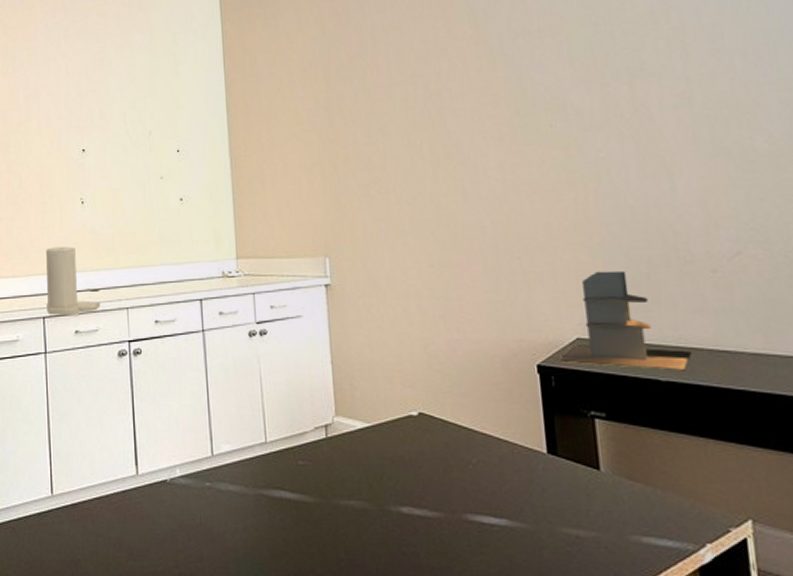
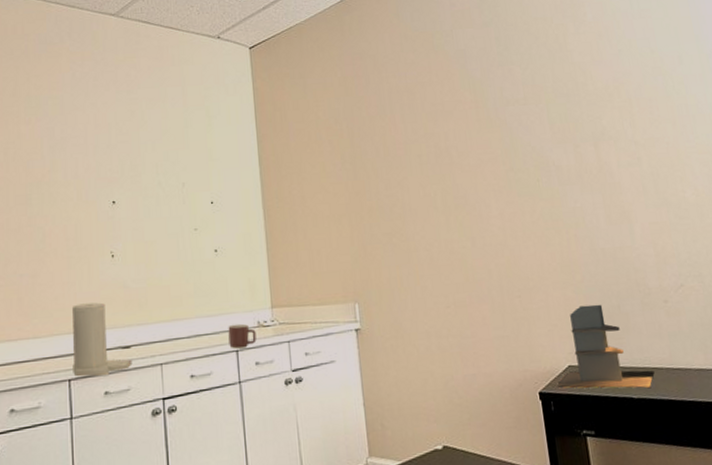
mug: none [192,273,221,298] -> present [228,323,256,349]

